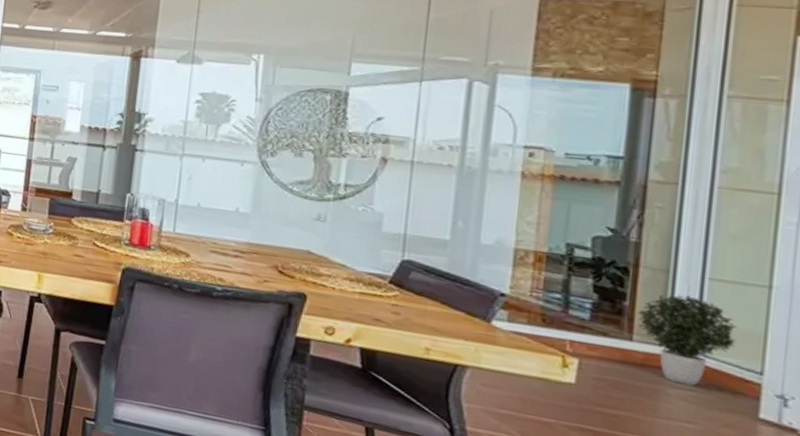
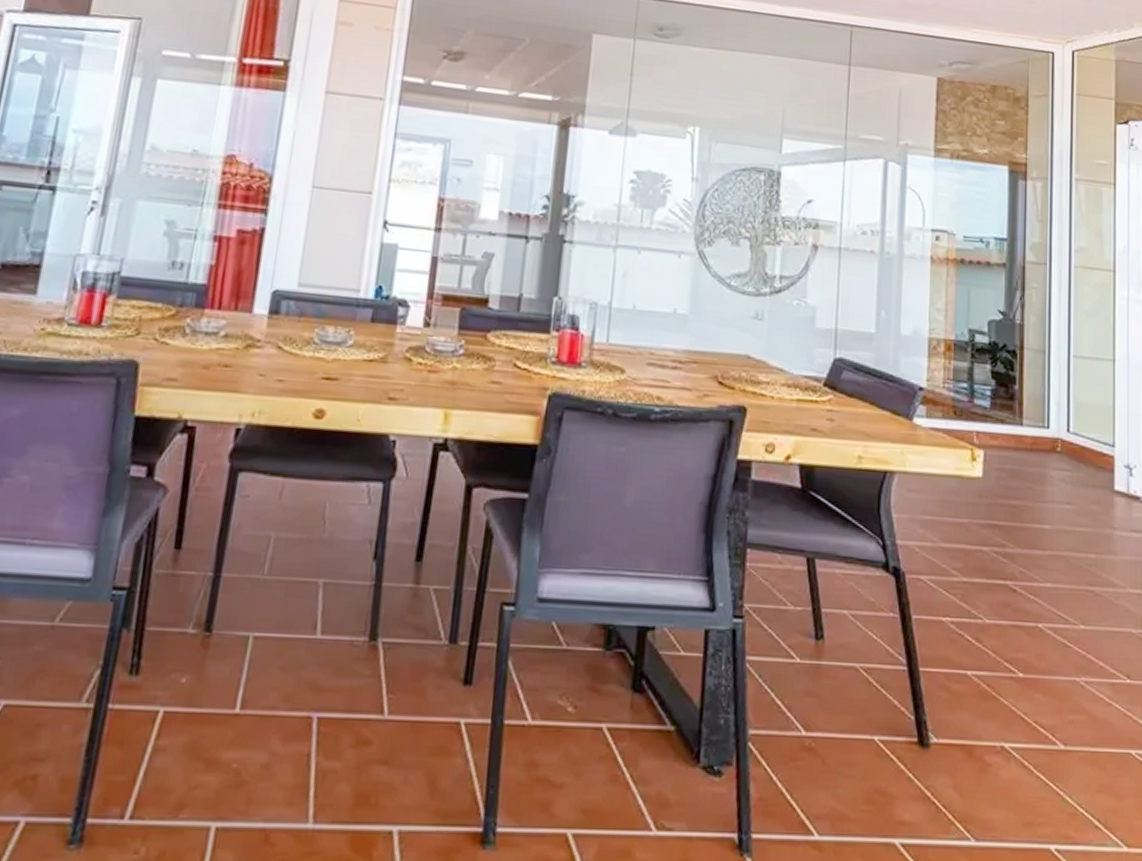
potted plant: present [637,294,737,386] -> none [1025,374,1096,466]

